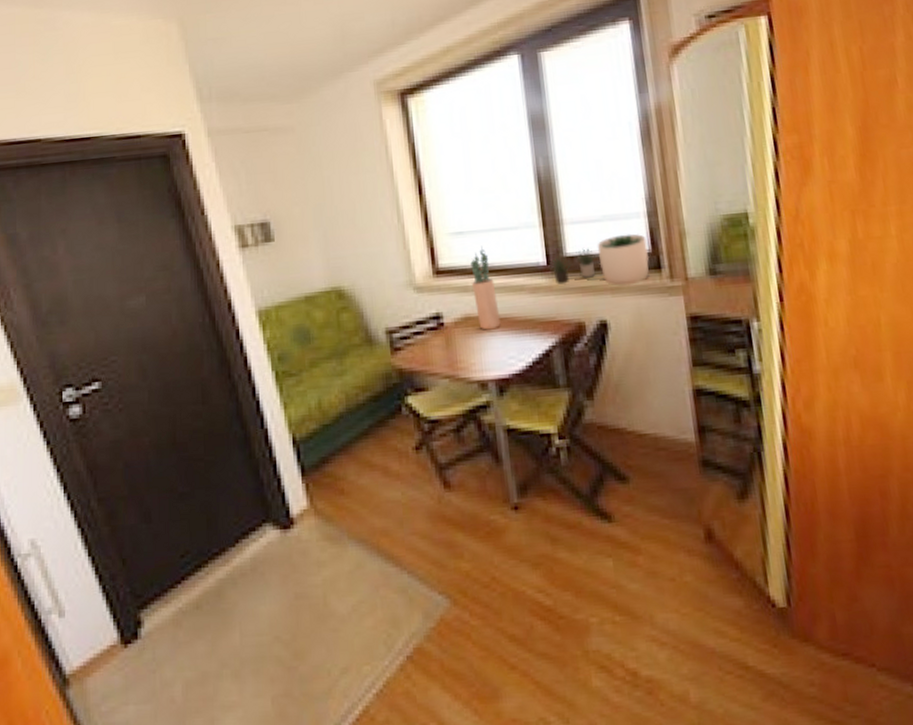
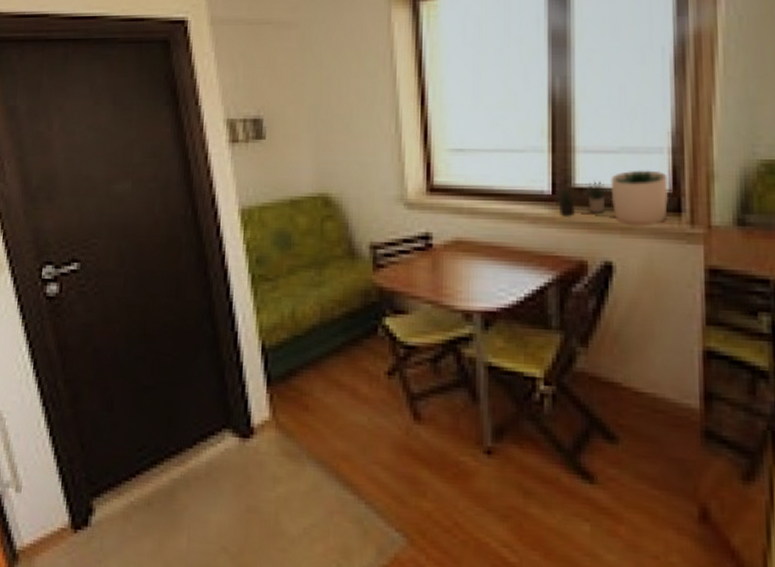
vase: present [470,245,501,330] -> none [468,166,494,258]

